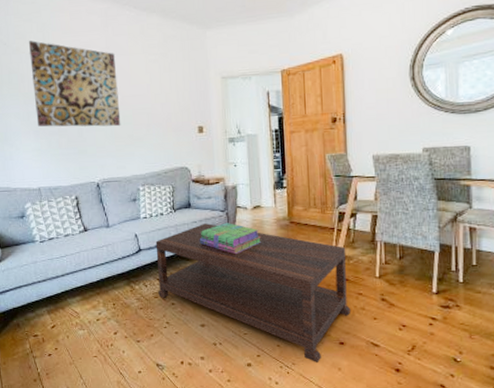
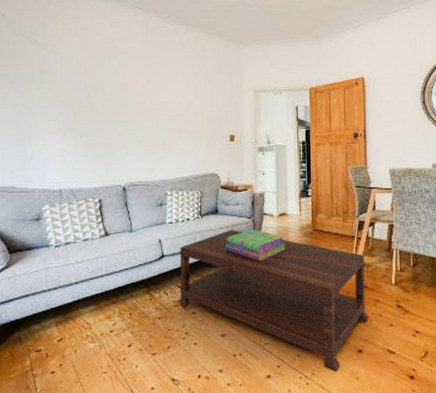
wall art: present [28,40,121,127] -> none [64,44,153,131]

